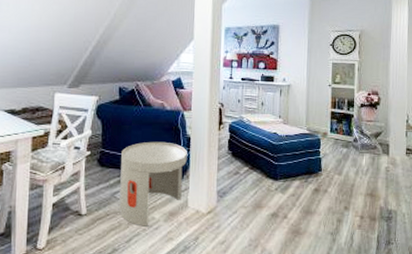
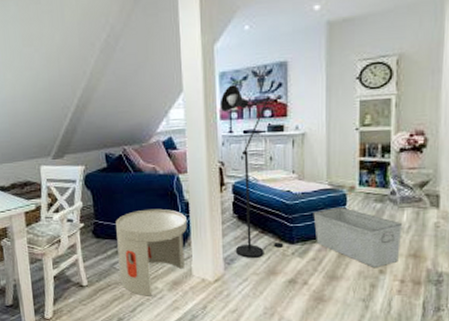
floor lamp: none [223,38,269,193] -> present [219,84,284,259]
storage bin: none [294,149,363,204] -> present [313,206,403,267]

